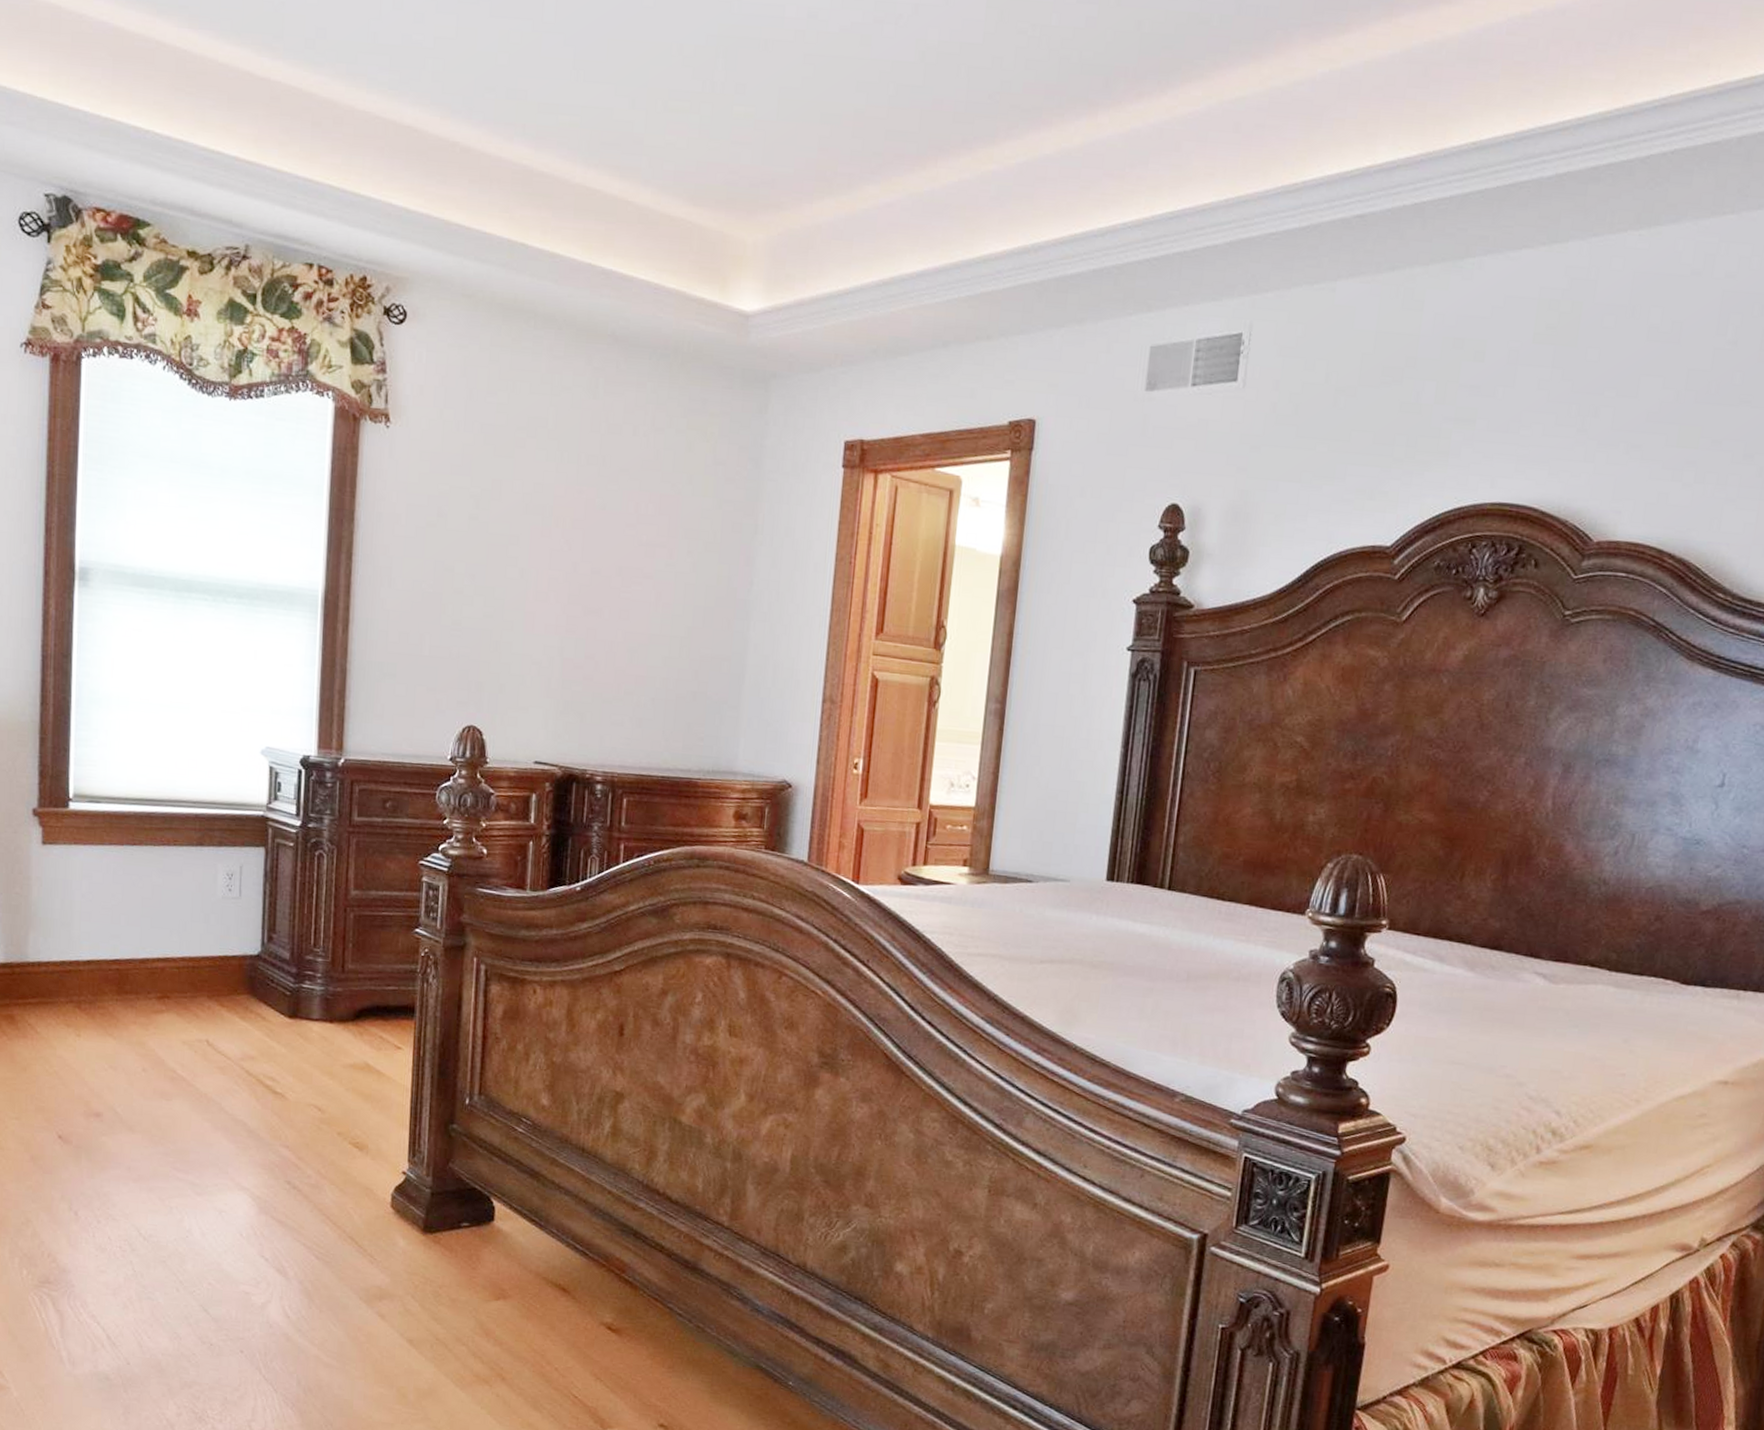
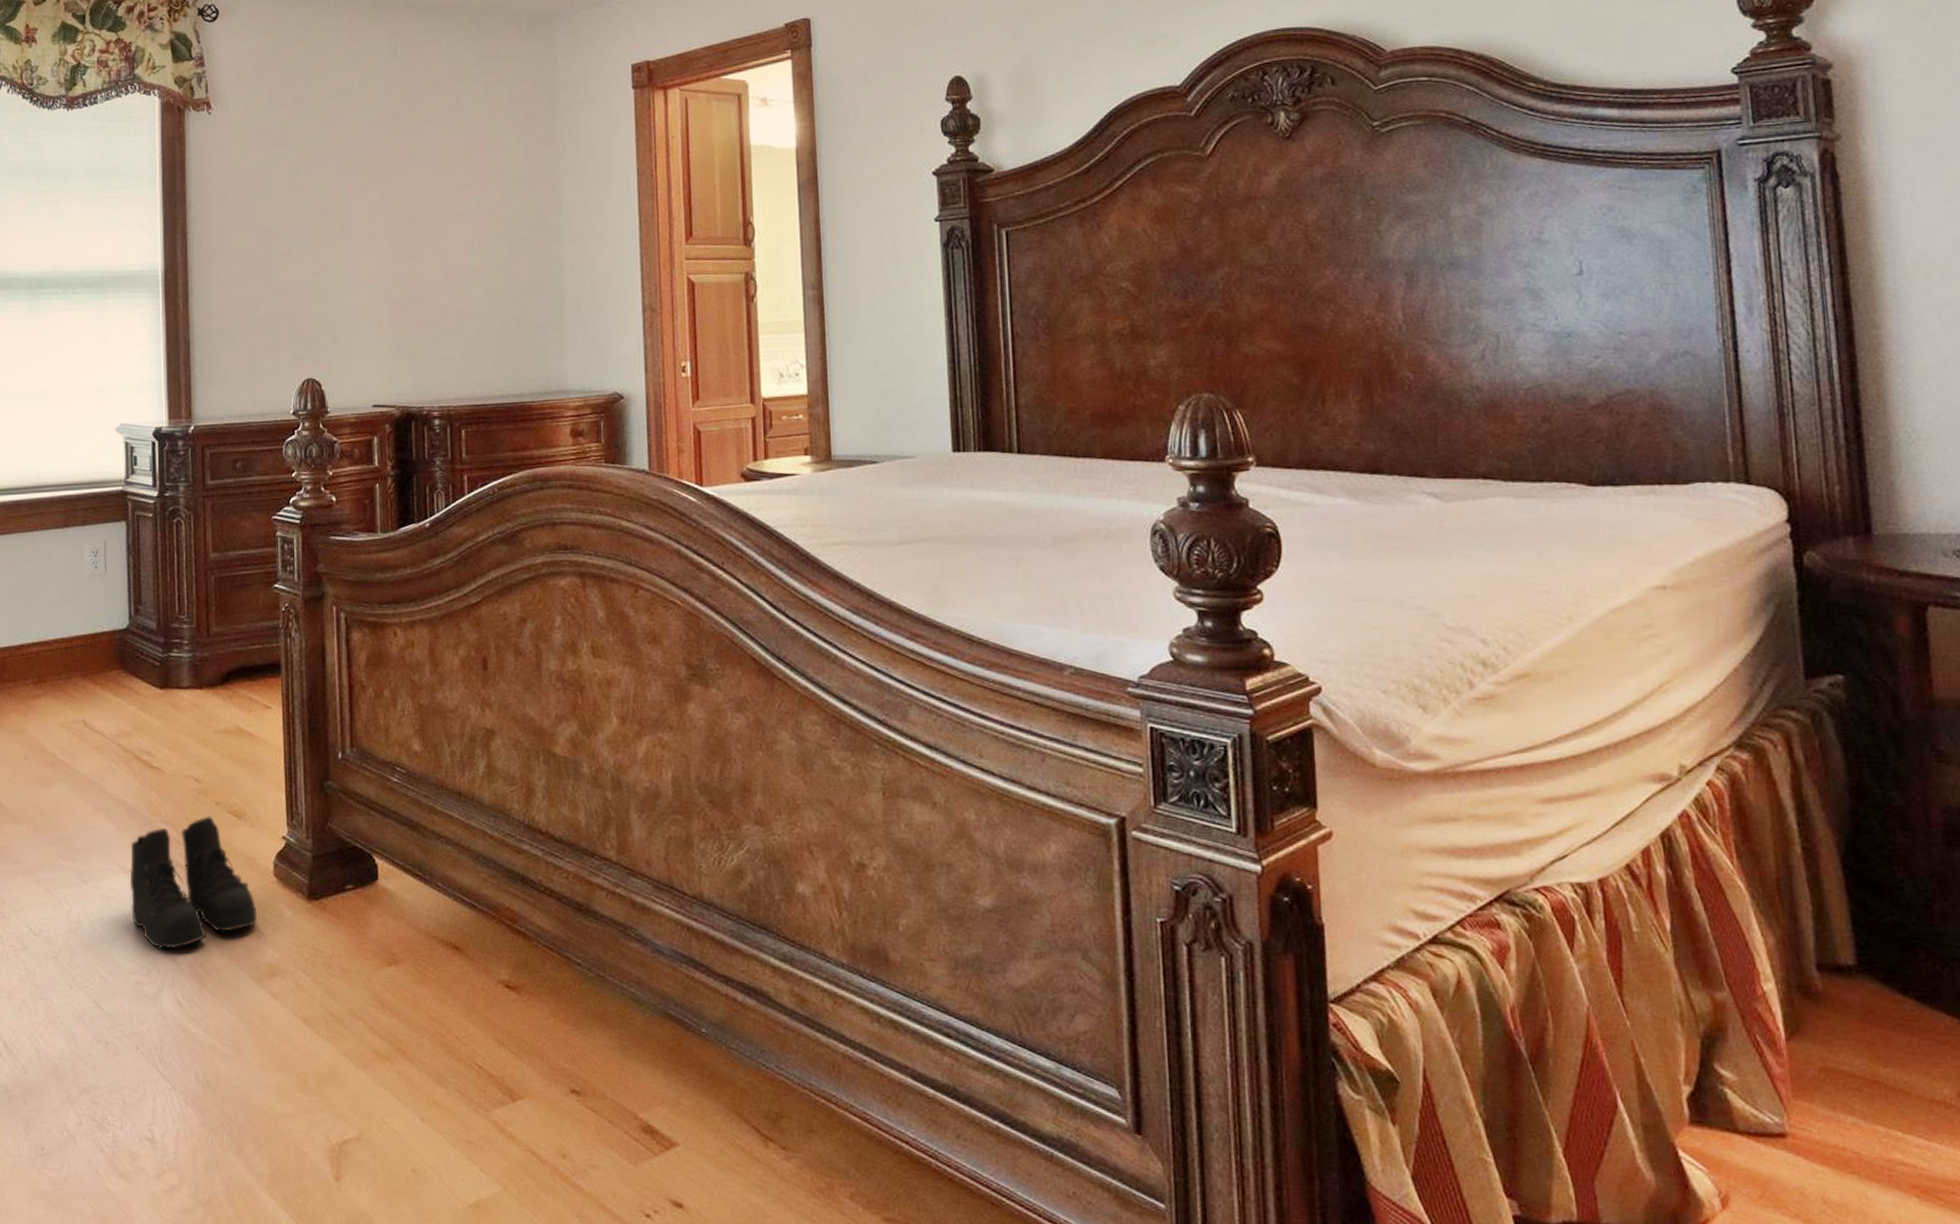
boots: none [244,1144,371,1265] -> present [129,816,257,949]

